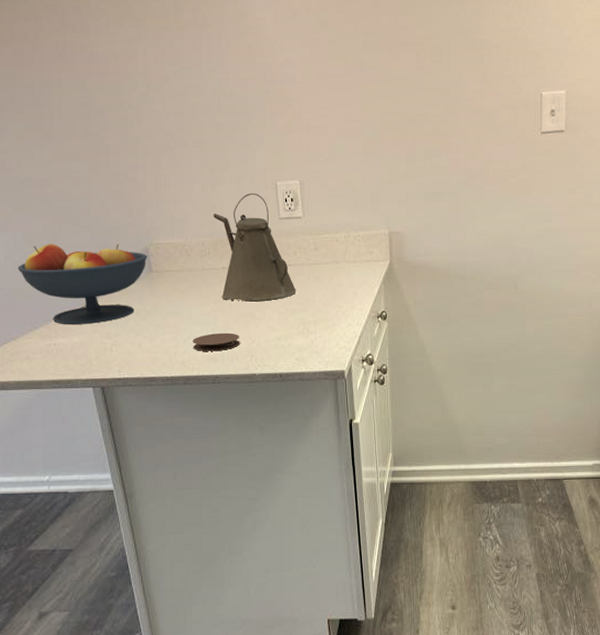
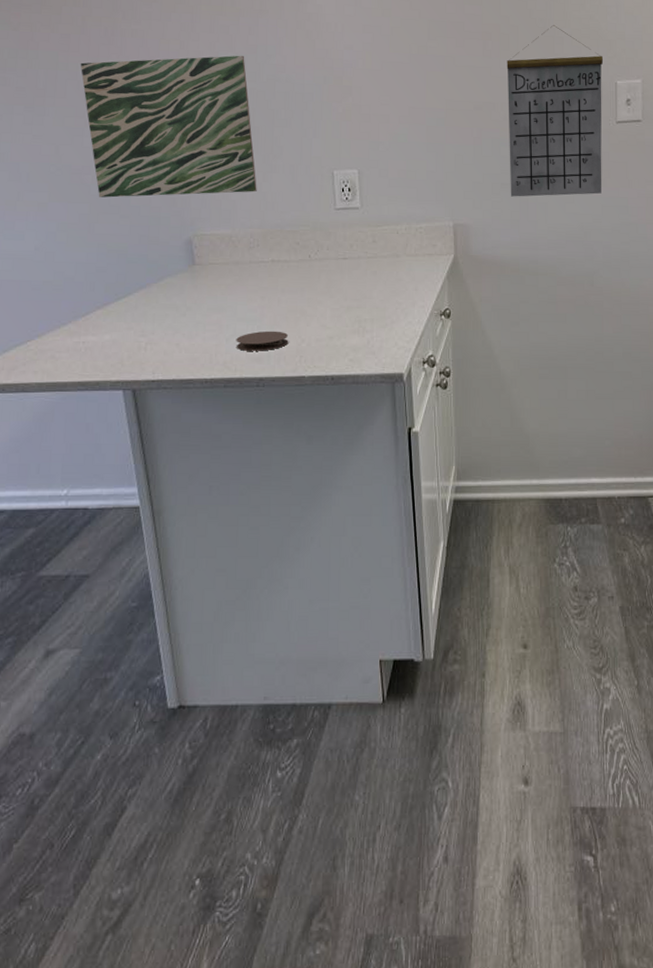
fruit bowl: present [17,243,147,325] -> none [48,234,191,321]
wall art: none [34,69,206,209] -> present [80,55,257,198]
kettle: present [213,192,297,302] -> none [264,182,352,298]
calendar: none [438,36,530,206] -> present [507,24,604,197]

